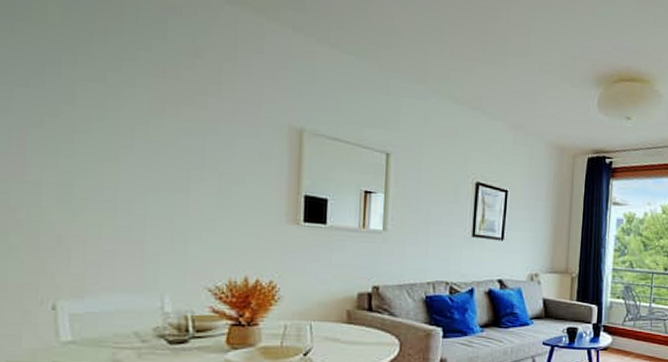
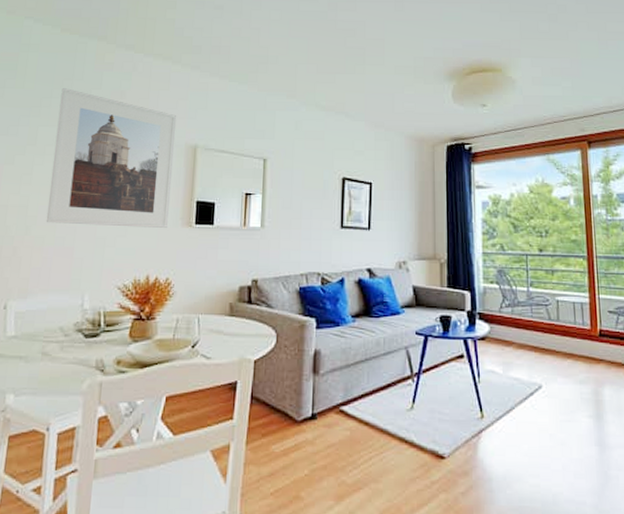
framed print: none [101,31,276,225] -> present [46,88,177,229]

